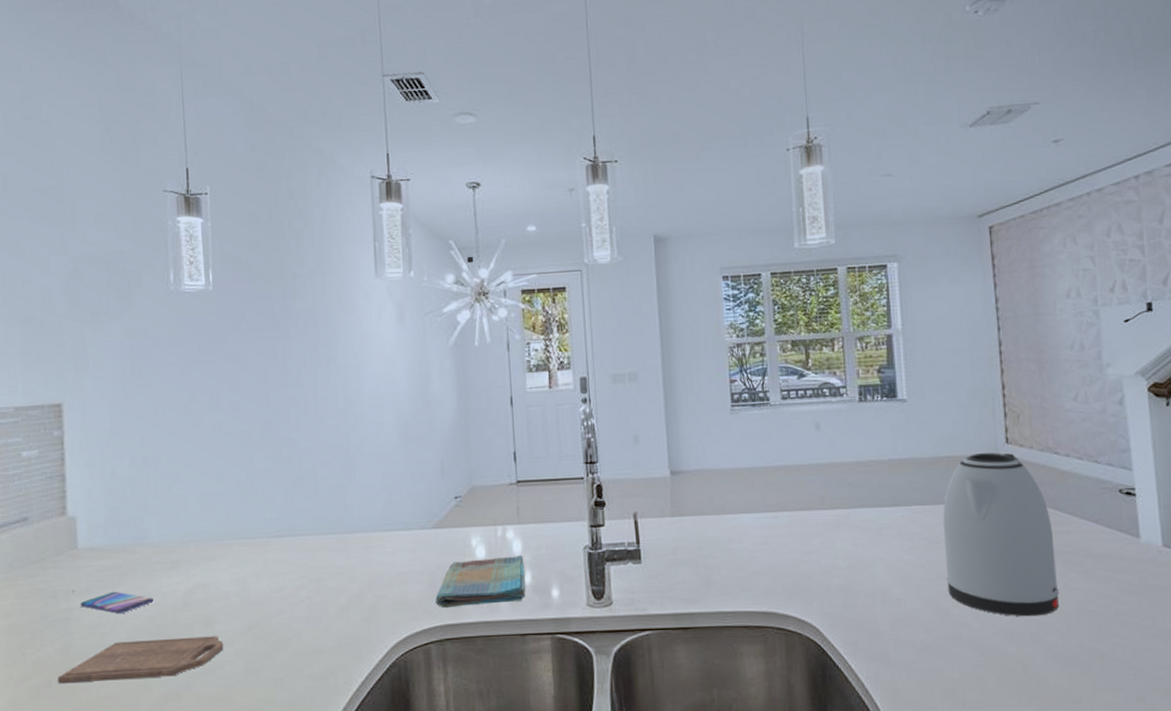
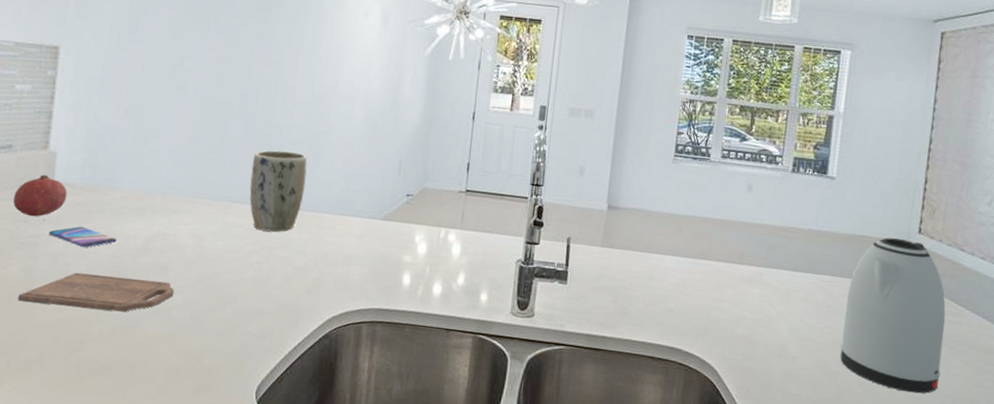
fruit: none [37,543,94,590] -> present [13,174,67,217]
plant pot: none [285,472,346,563] -> present [249,150,307,232]
dish towel: present [435,556,526,609] -> none [373,253,460,299]

